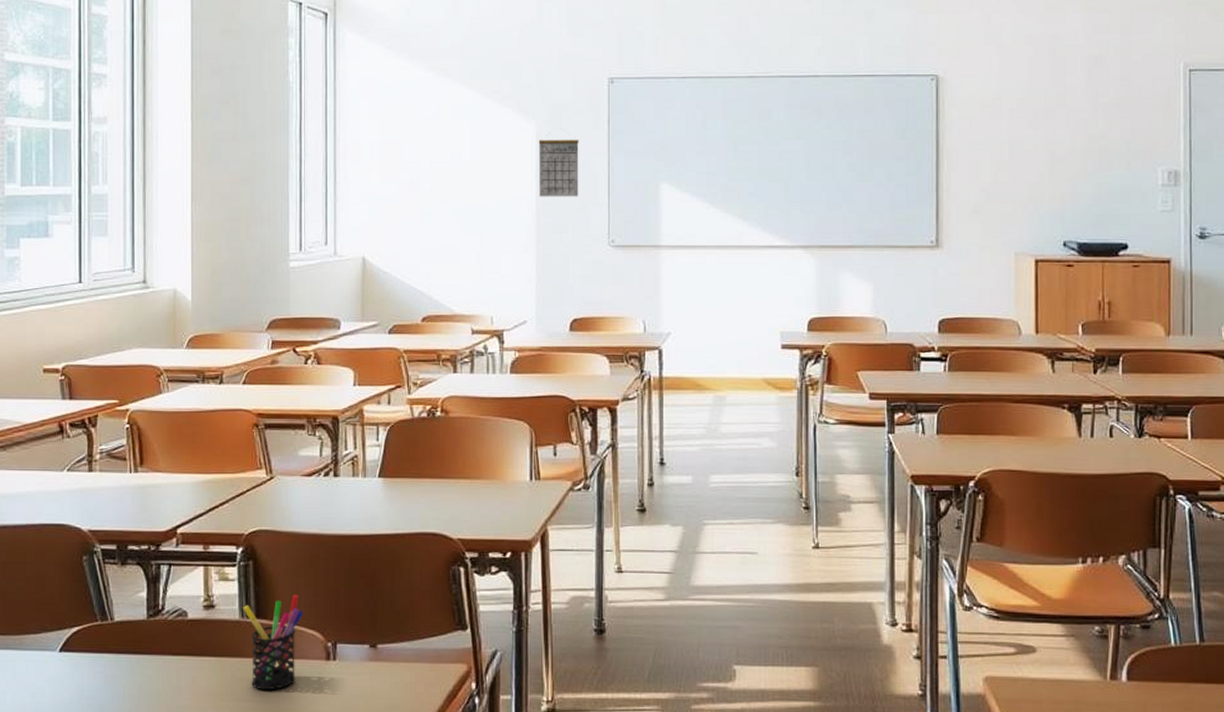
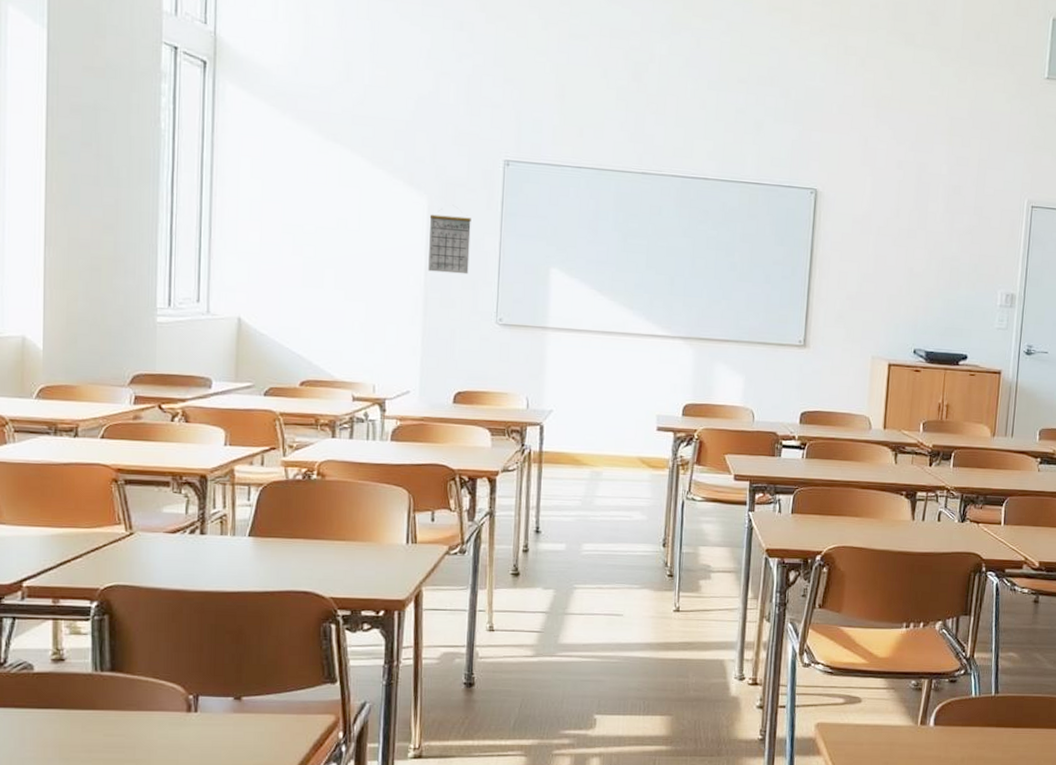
pen holder: present [243,594,304,691] -> none [96,648,164,742]

